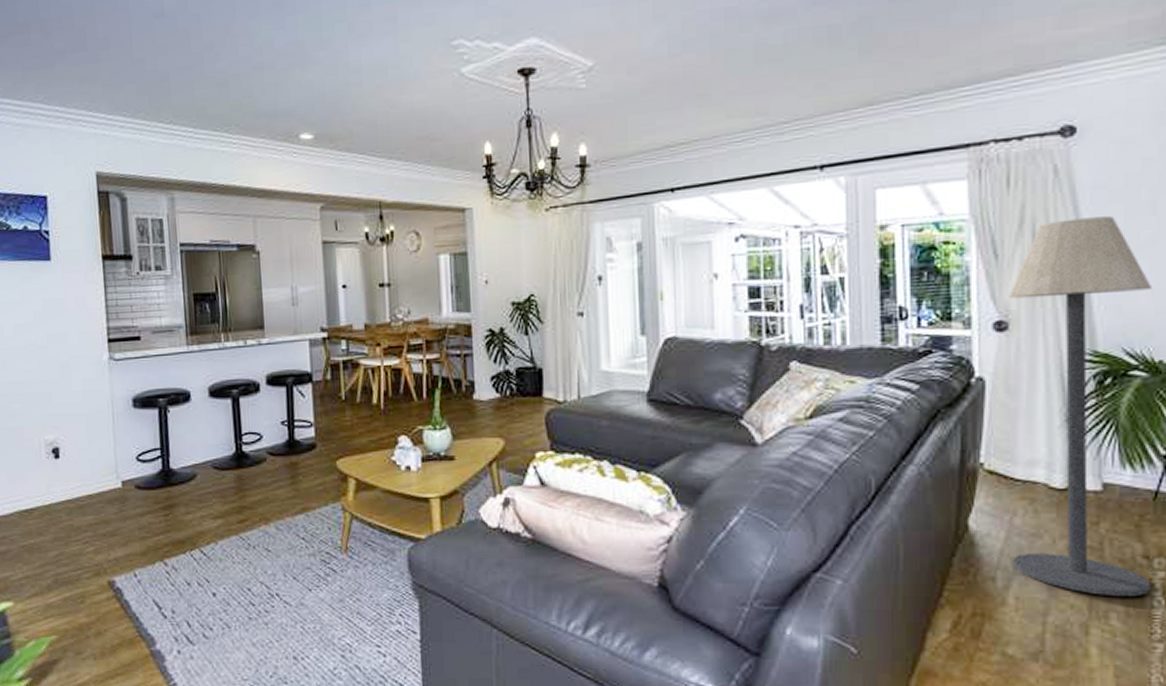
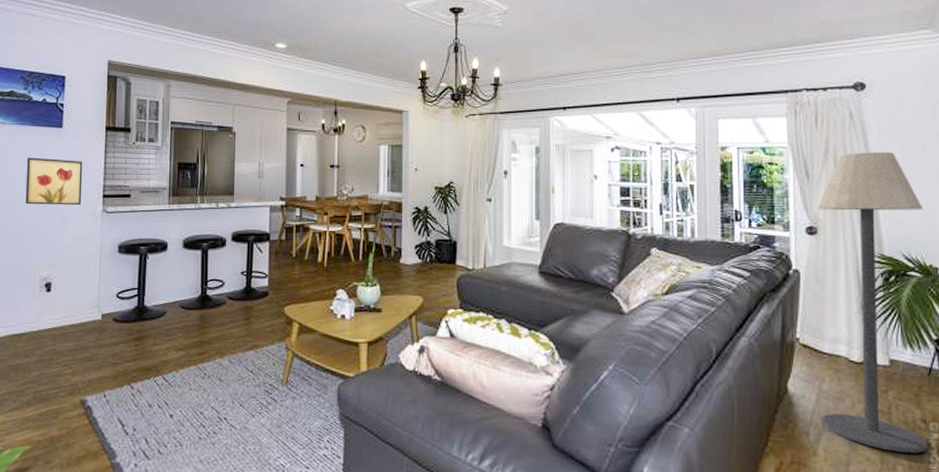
wall art: none [13,299,84,357] -> present [25,157,83,206]

